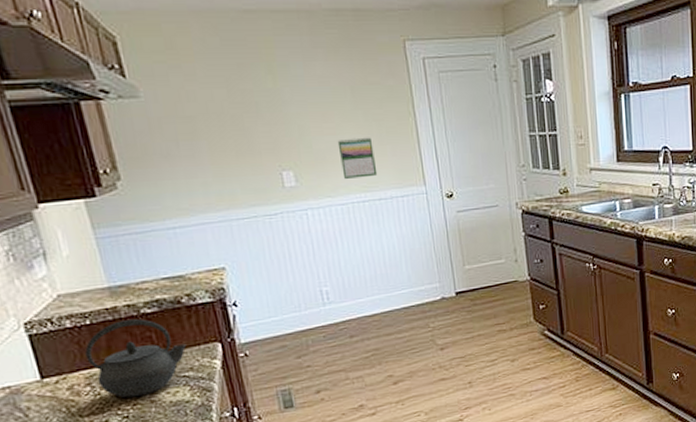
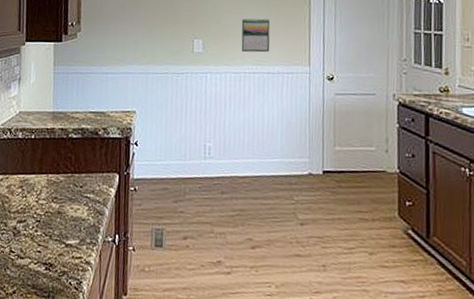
kettle: present [85,319,187,398] -> none [25,140,94,206]

